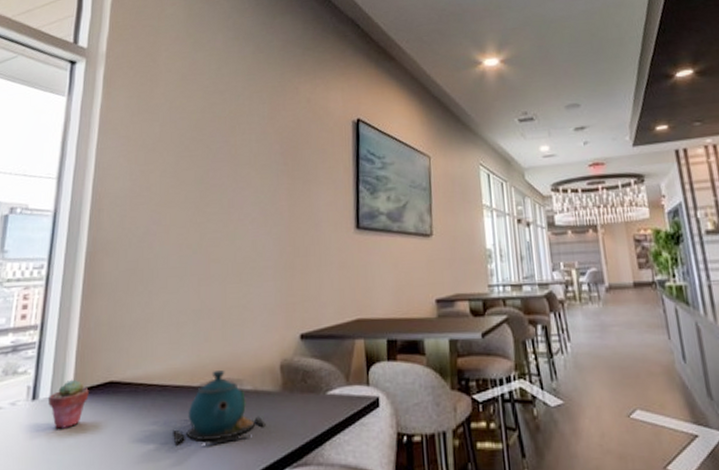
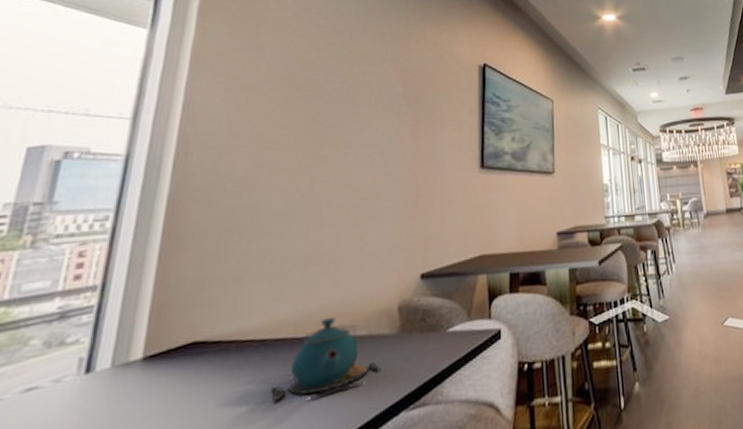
potted succulent: present [48,379,89,429] -> none [108,344,165,403]

